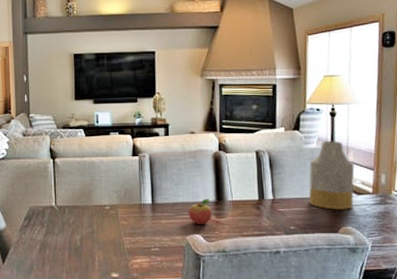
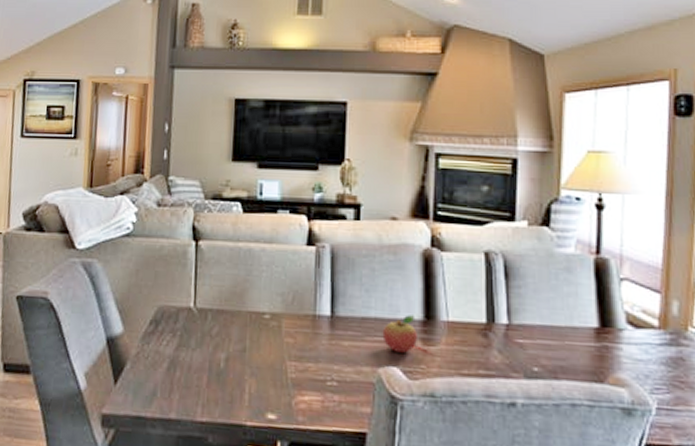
vase: present [308,141,355,211] -> none [561,245,632,350]

